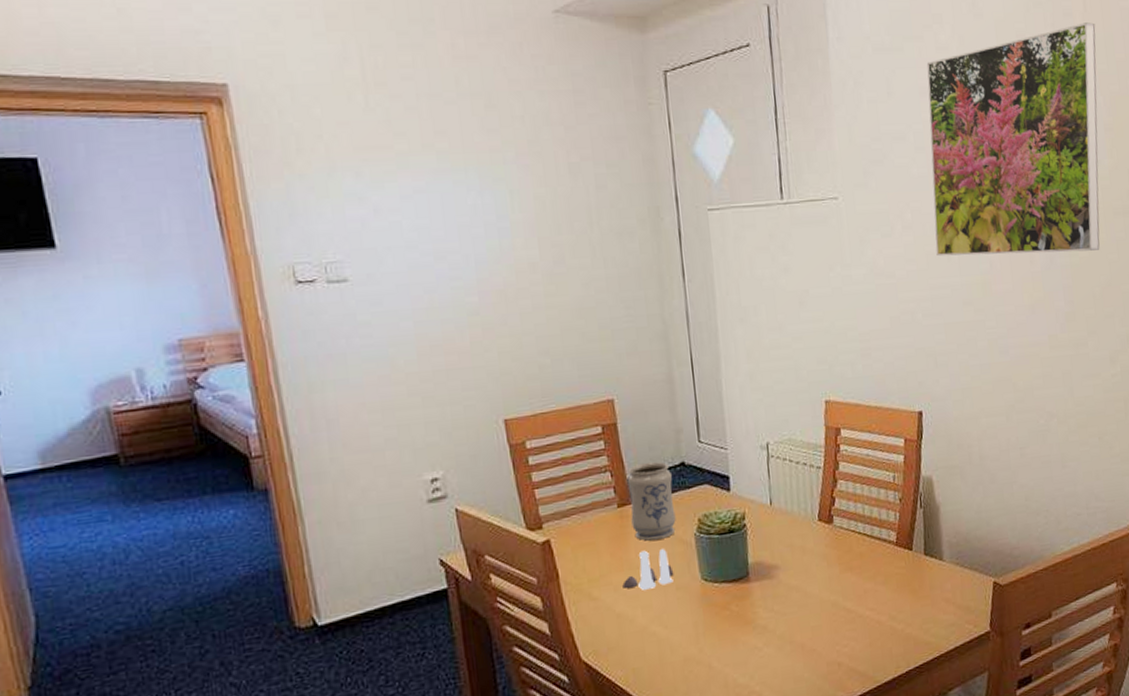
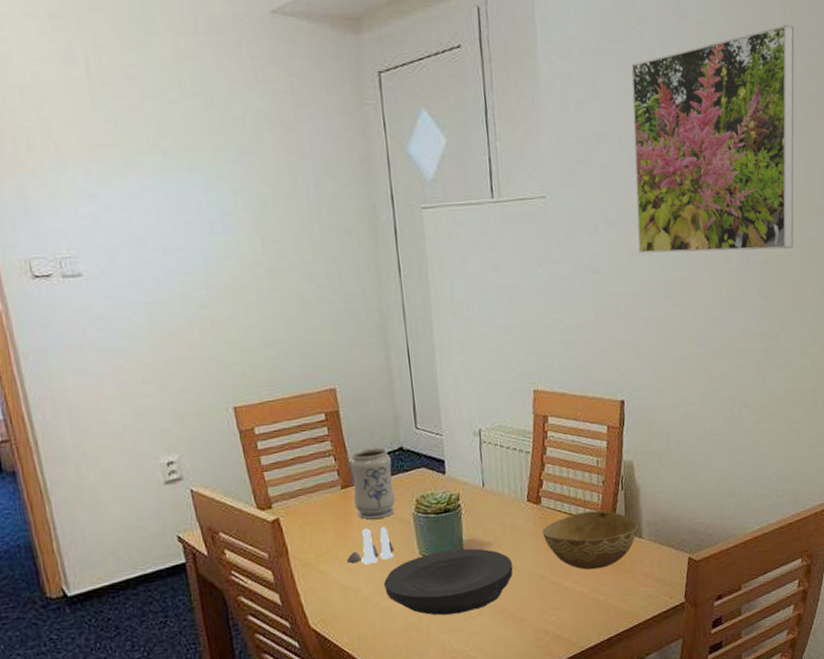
plate: none [661,572,803,647] -> present [383,548,513,616]
bowl: none [834,530,938,596] -> present [542,510,638,570]

